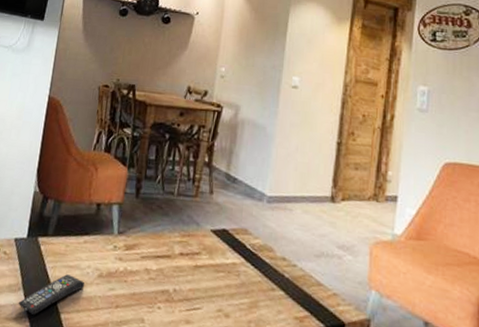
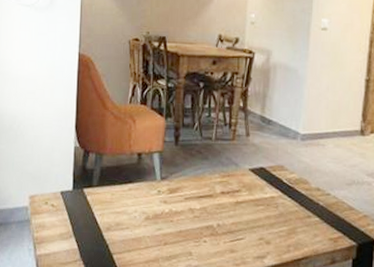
remote control: present [19,274,85,315] -> none [72,220,134,258]

